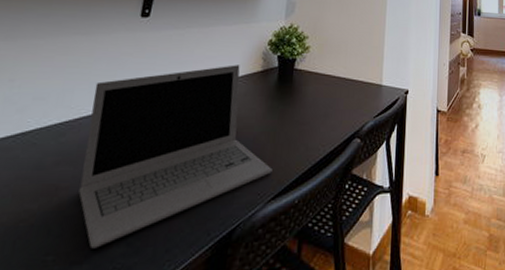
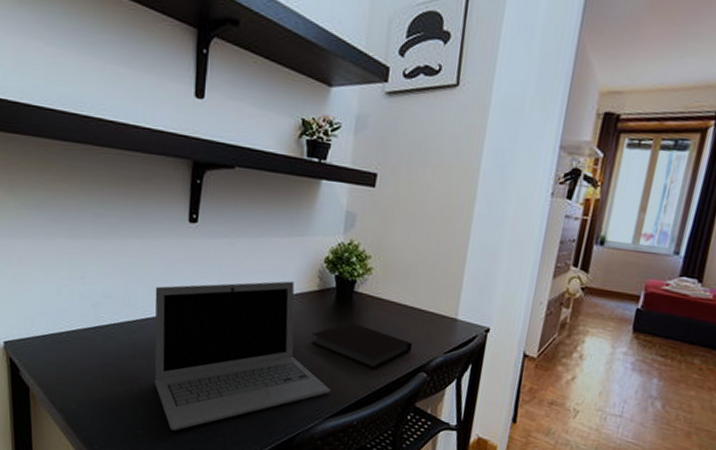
notebook: none [255,97,347,142] -> present [311,321,413,370]

